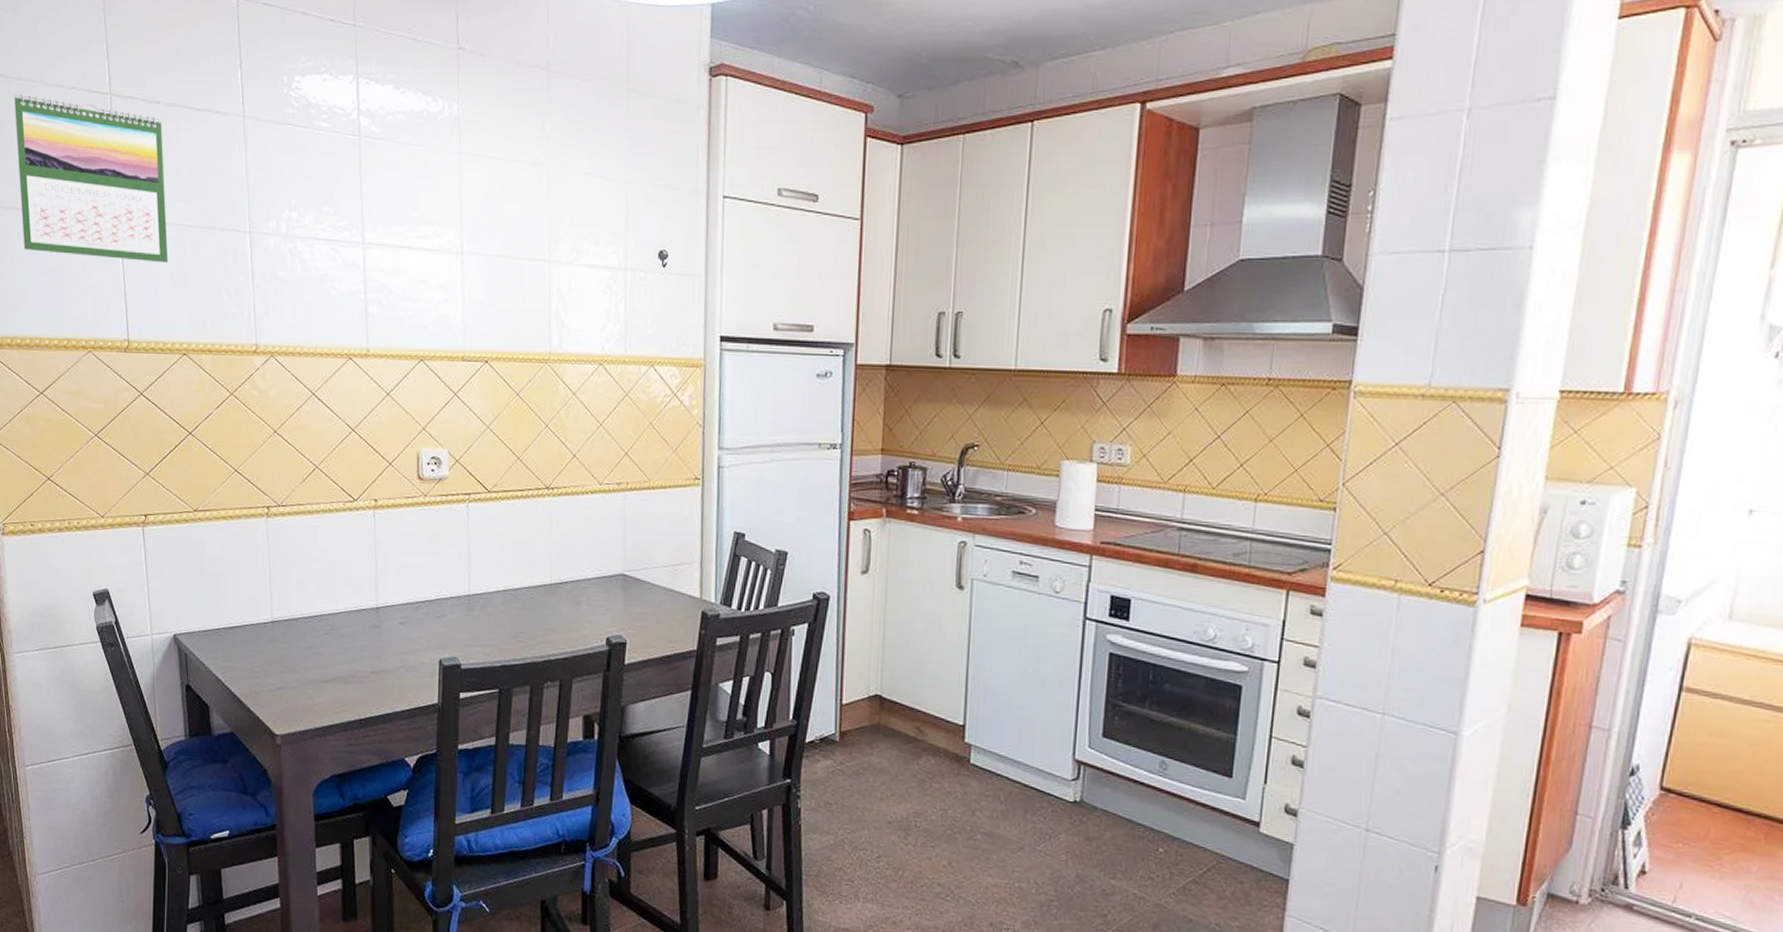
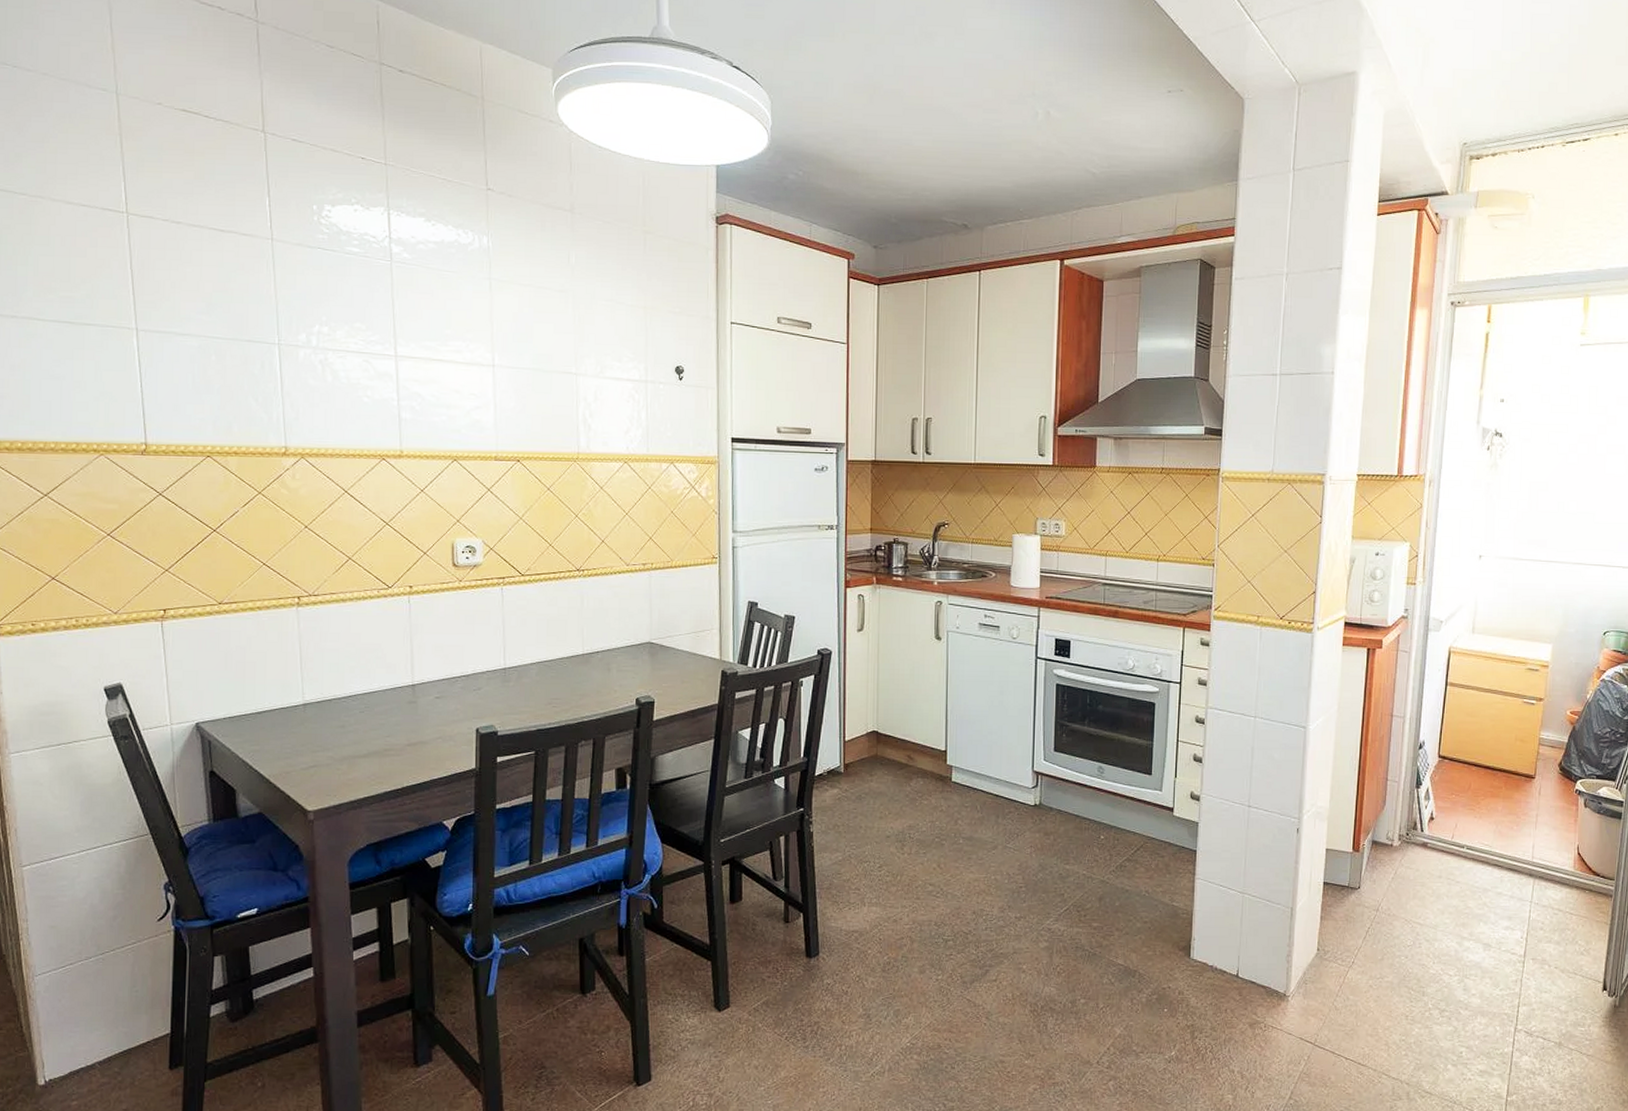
calendar: present [14,94,169,263] -> none [16,208,191,371]

